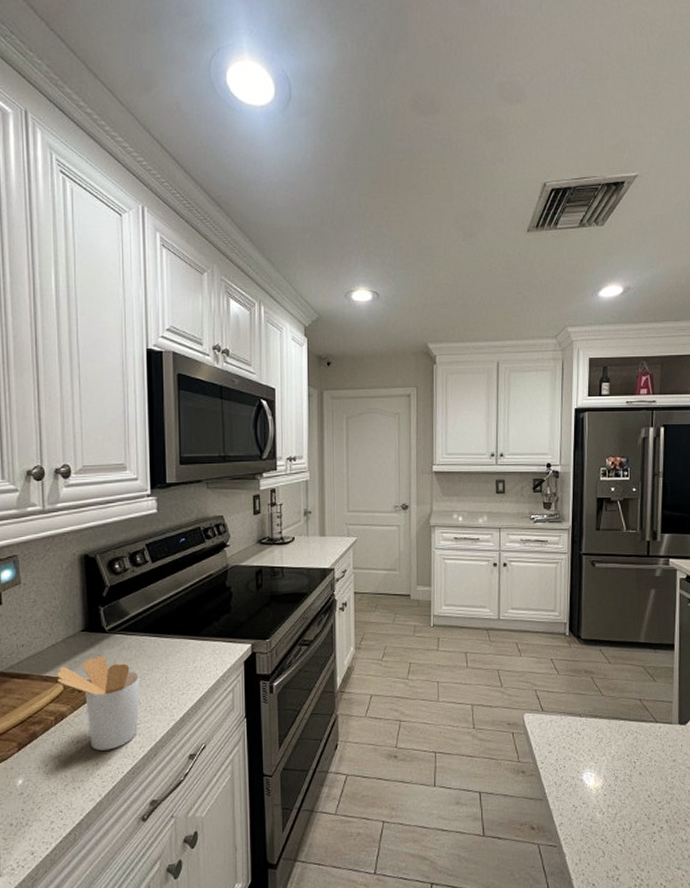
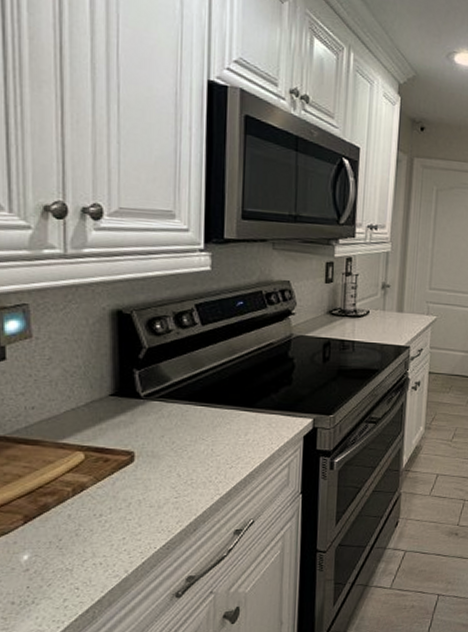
utensil holder: present [57,656,140,751] -> none [77,424,180,525]

